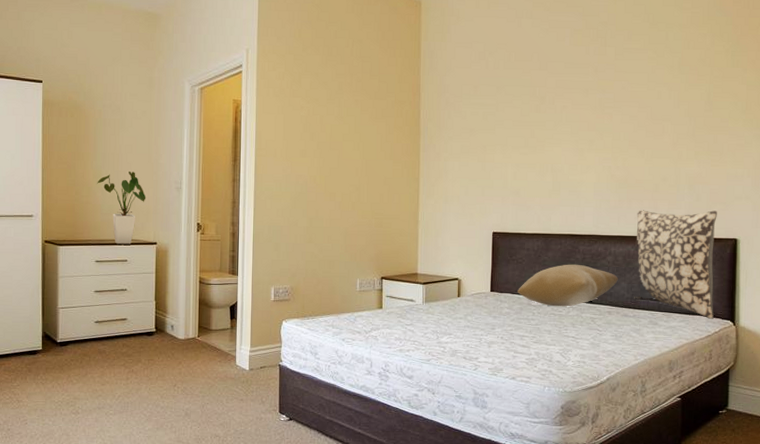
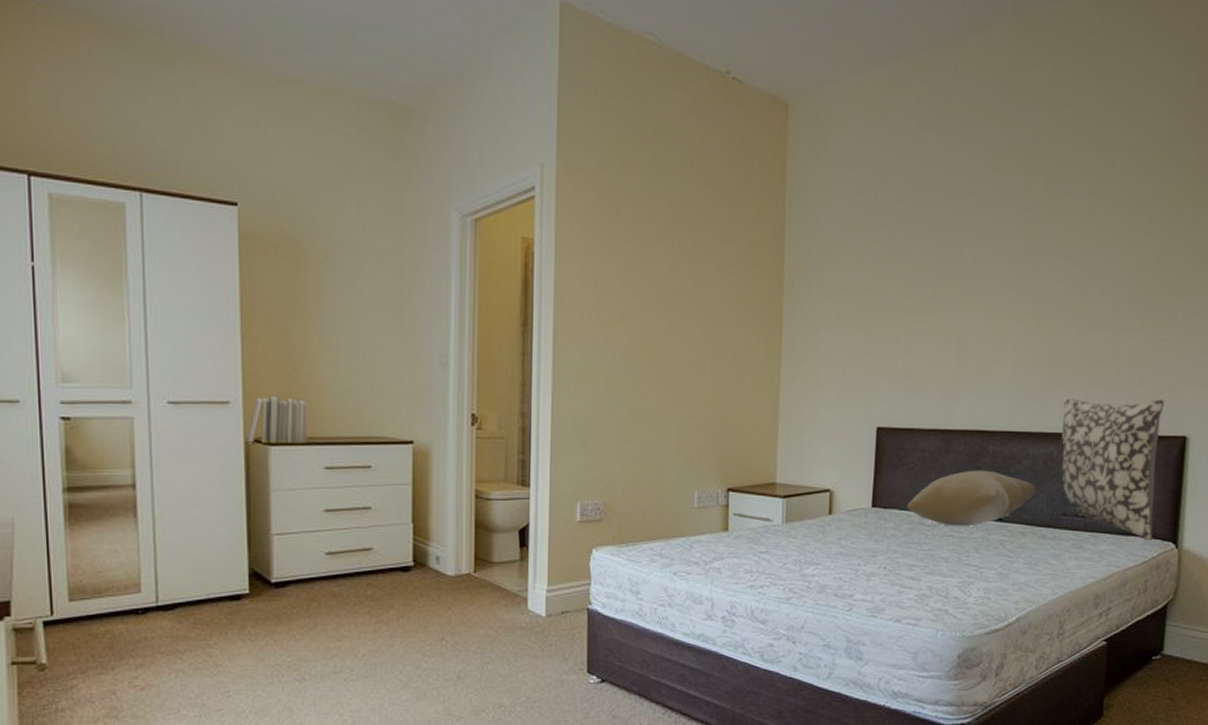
books: none [43,211,85,245] -> present [245,395,308,444]
house plant: present [97,171,146,245] -> none [324,338,397,444]

